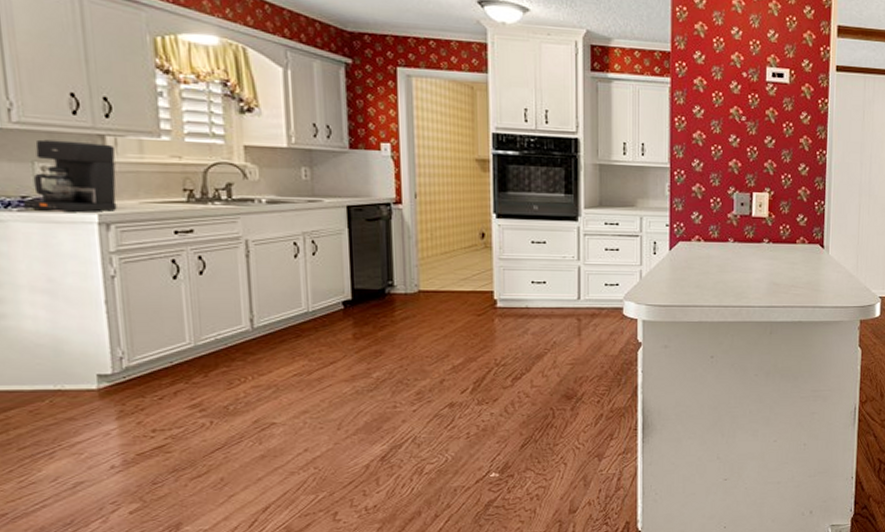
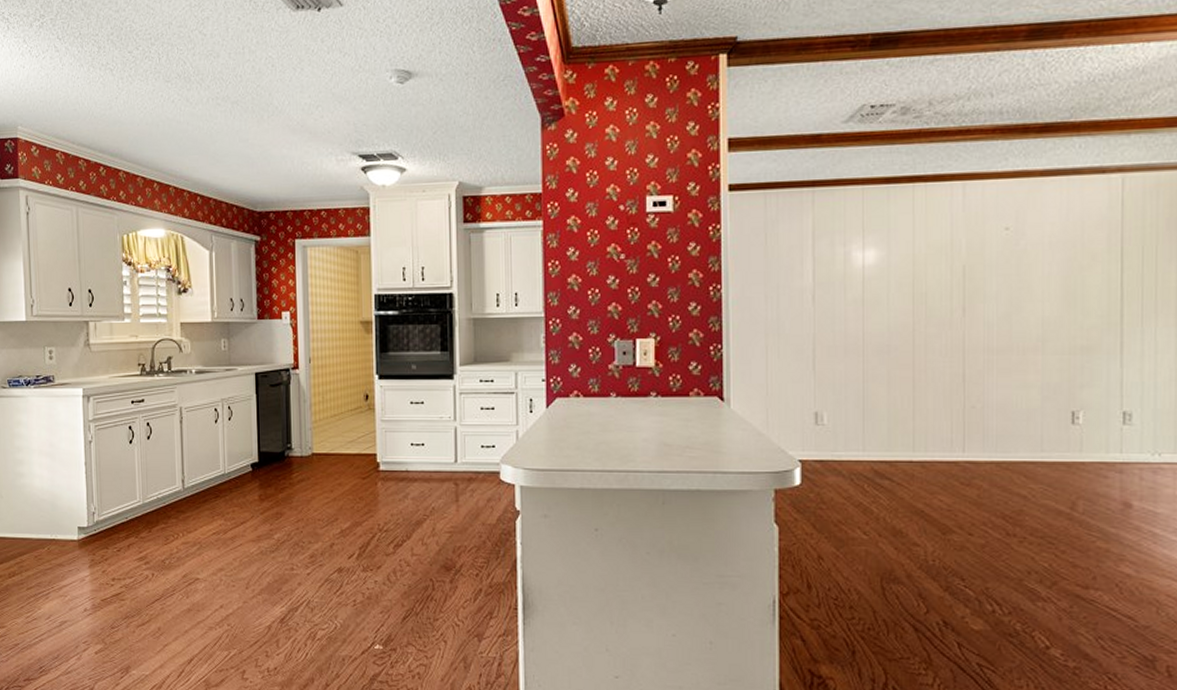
coffee maker: present [24,139,117,212] -> none [38,328,95,387]

